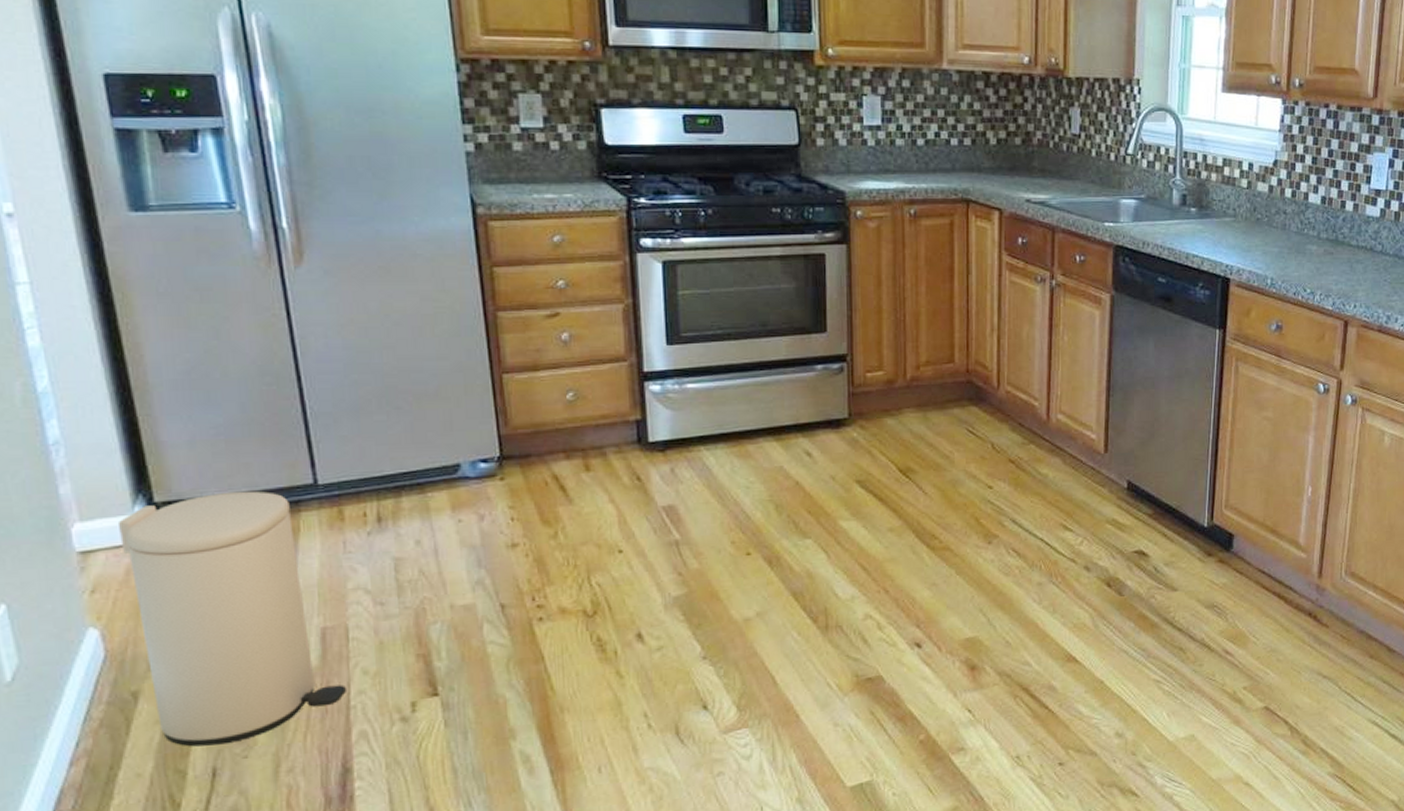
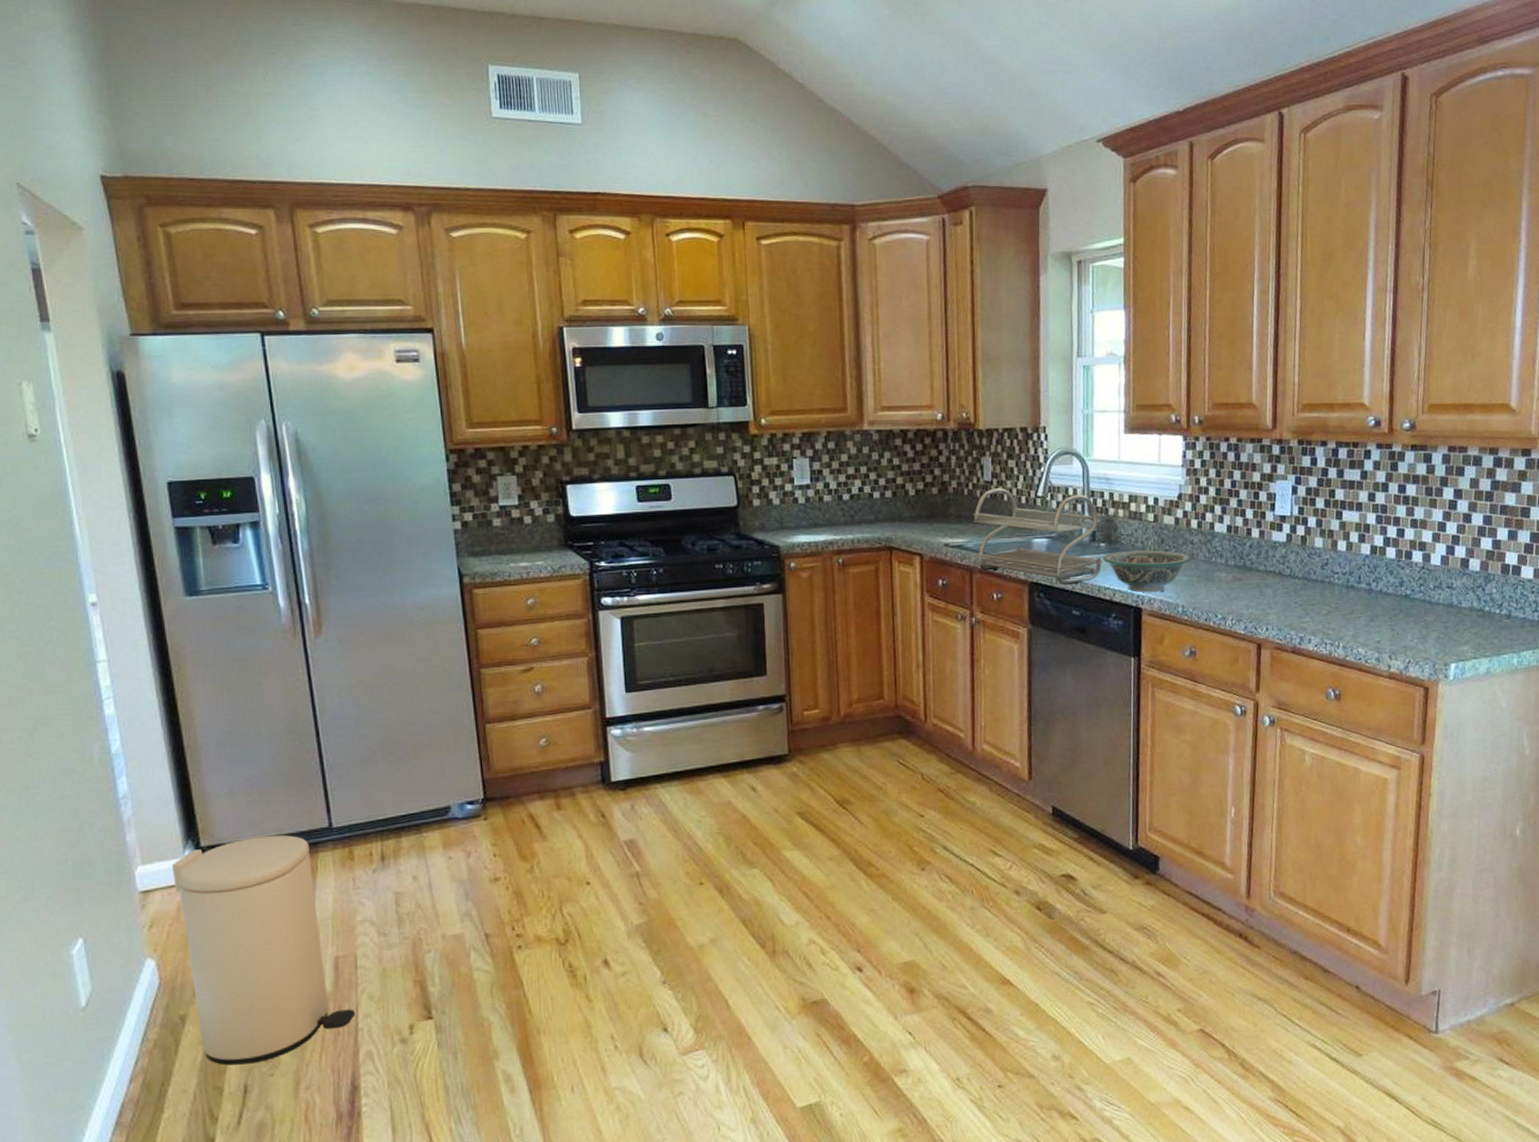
dish rack: none [1058,142,1193,250] -> present [973,488,1103,585]
bowl: none [1193,218,1283,263] -> present [1103,550,1191,593]

